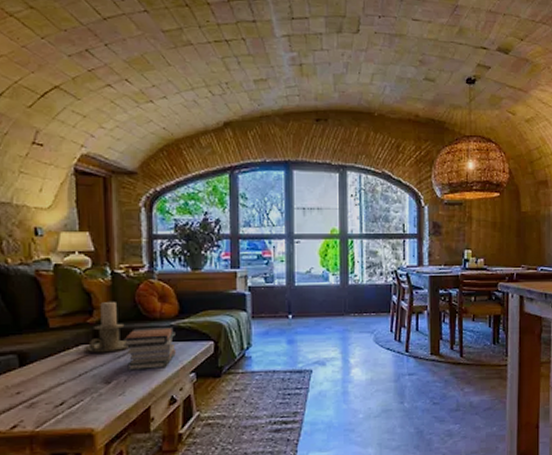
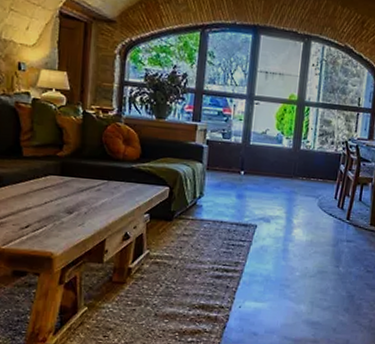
candle holder: present [83,302,129,353] -> none [51,138,92,186]
book stack: present [124,326,176,371] -> none [87,166,135,206]

